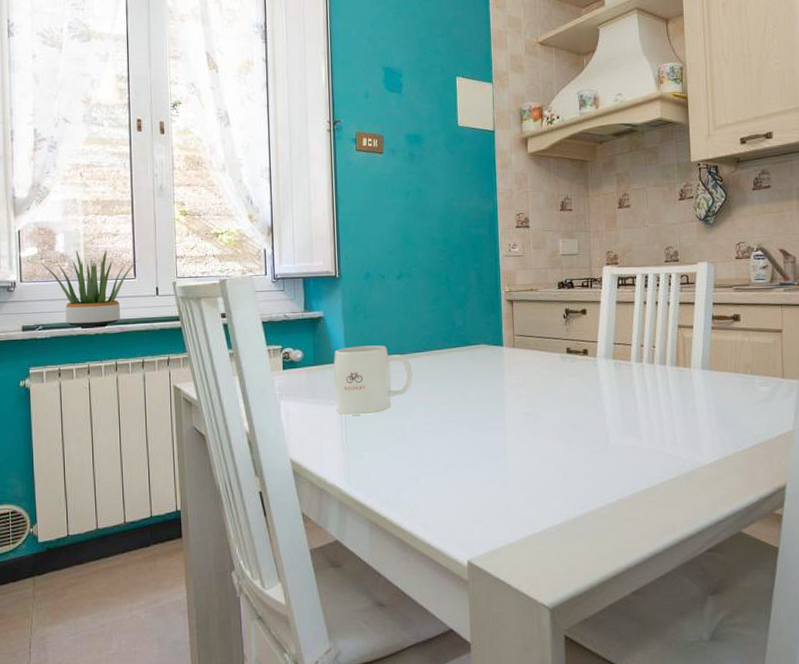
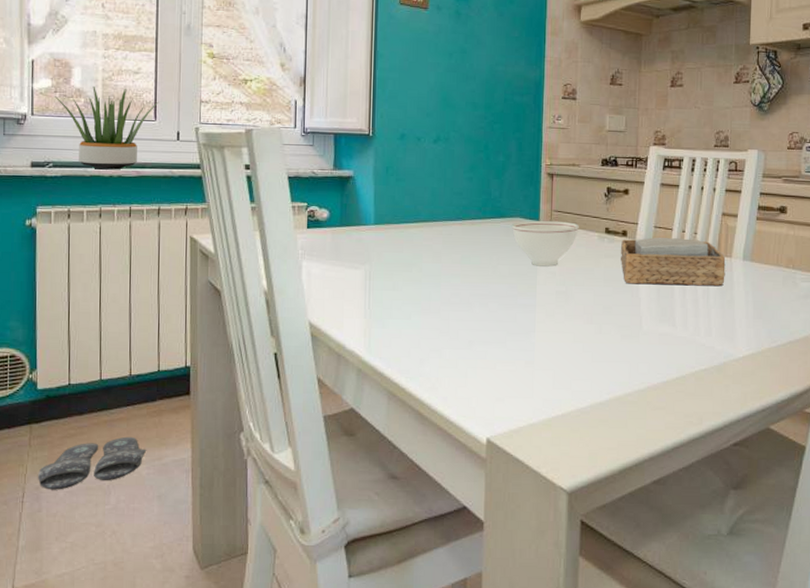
slippers: none [43,582,144,639] -> present [38,436,147,490]
mug: present [333,345,413,416] -> none [360,209,443,281]
bowl: none [476,345,541,390] -> present [511,220,579,267]
napkin holder: none [583,352,686,401] -> present [621,237,726,287]

